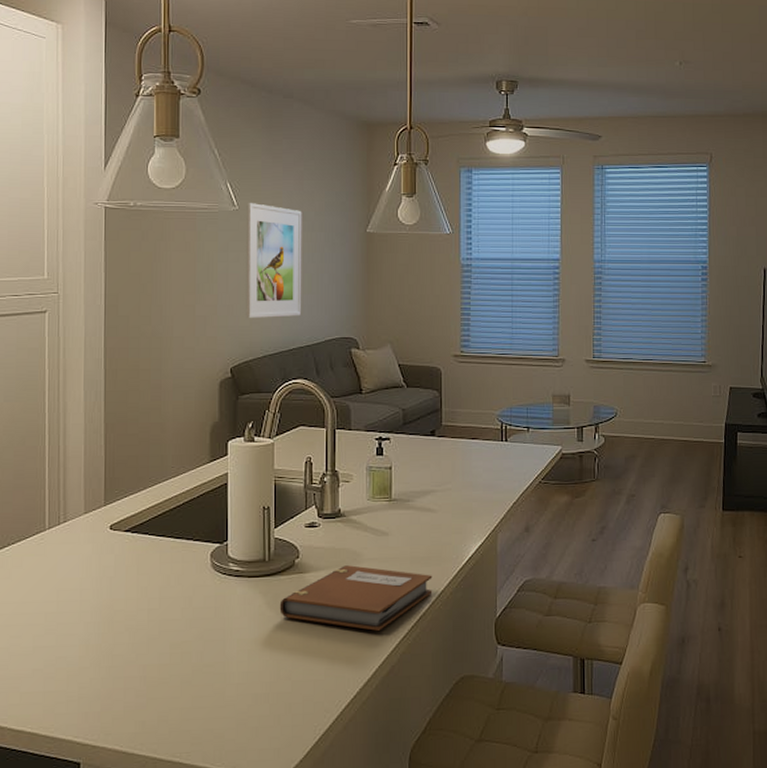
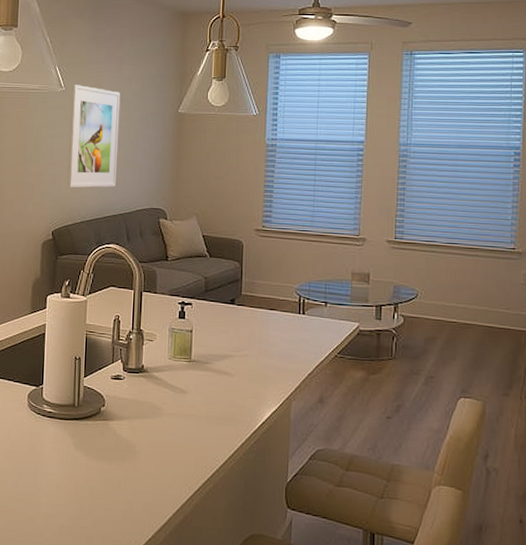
notebook: present [279,565,433,631] -> none [85,417,227,481]

